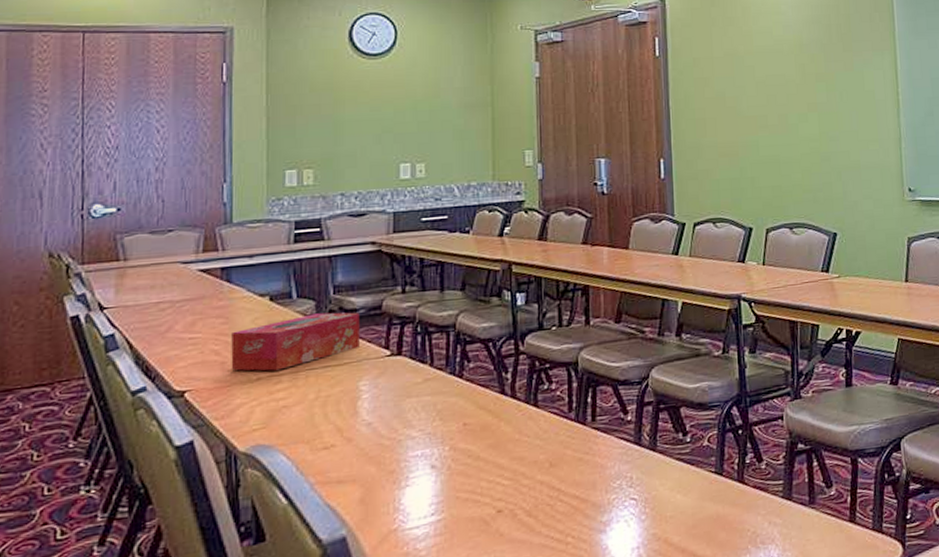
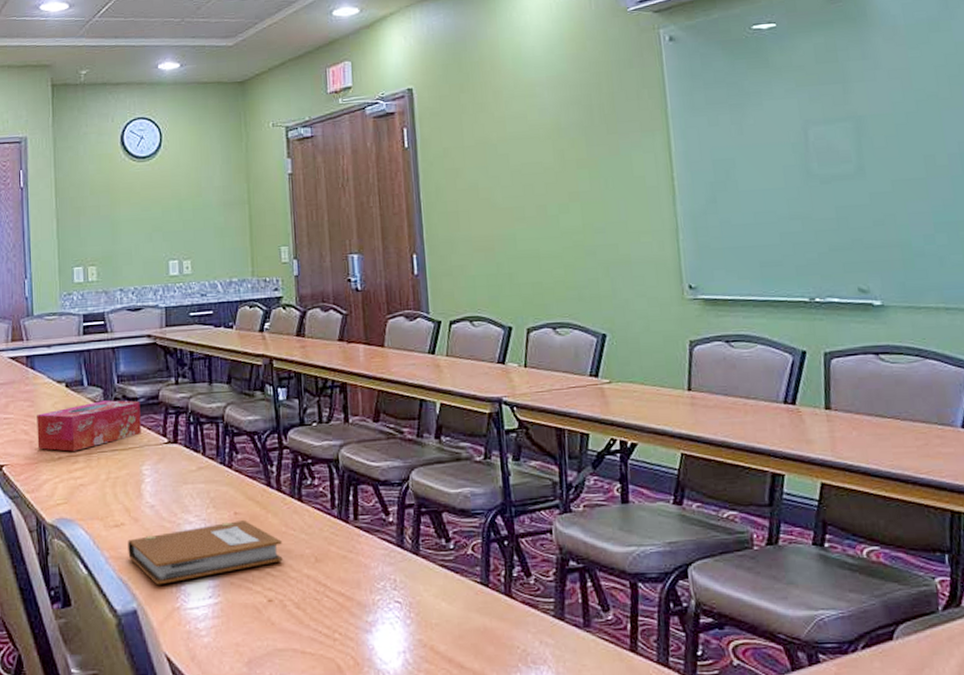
notebook: none [338,430,515,508] -> present [128,519,283,585]

